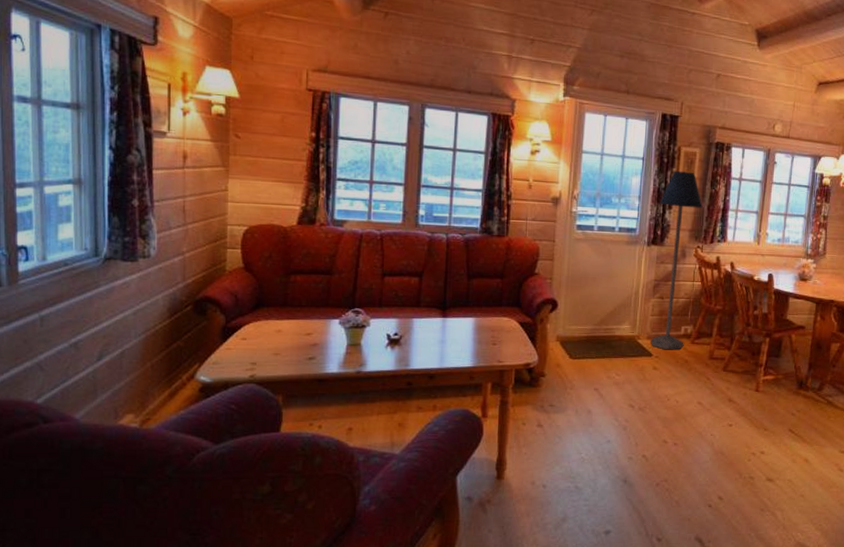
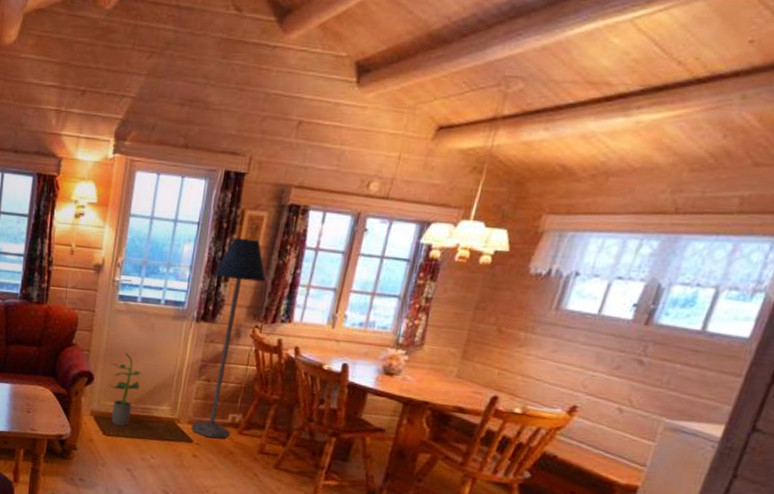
potted plant: none [572,278,603,348] -> present [109,352,142,426]

